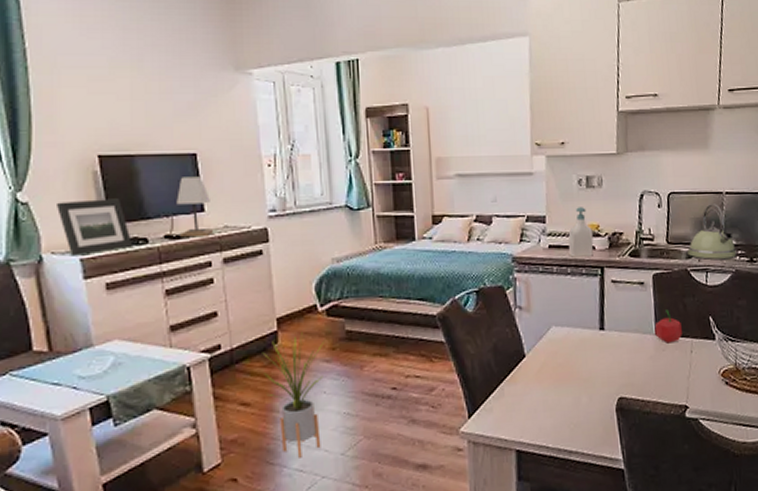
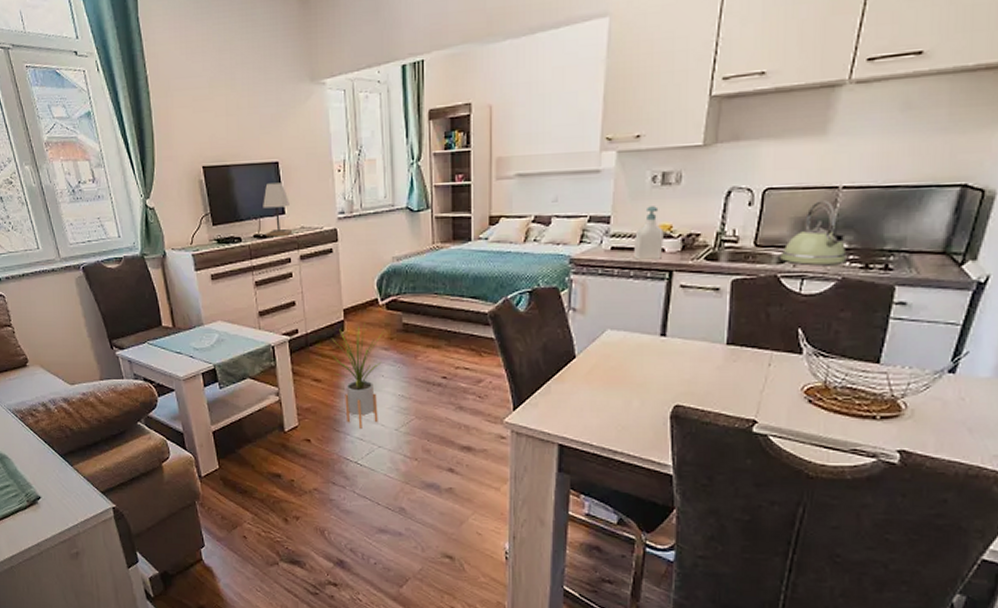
picture frame: present [57,198,132,256] -> none [174,203,229,252]
fruit: present [654,310,682,344] -> none [726,319,761,354]

